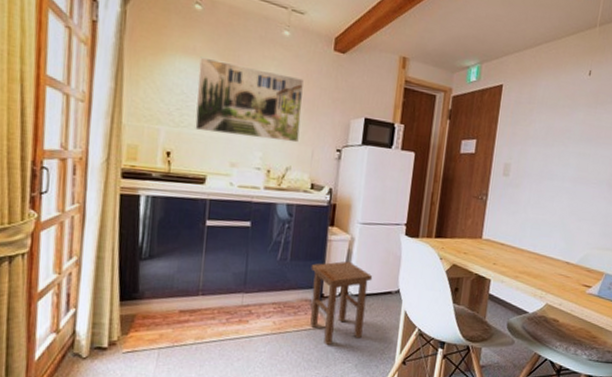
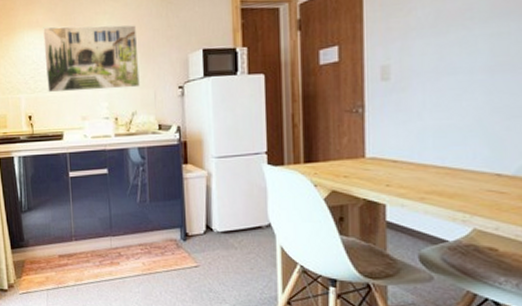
stool: present [310,261,373,346] -> none [171,197,238,286]

